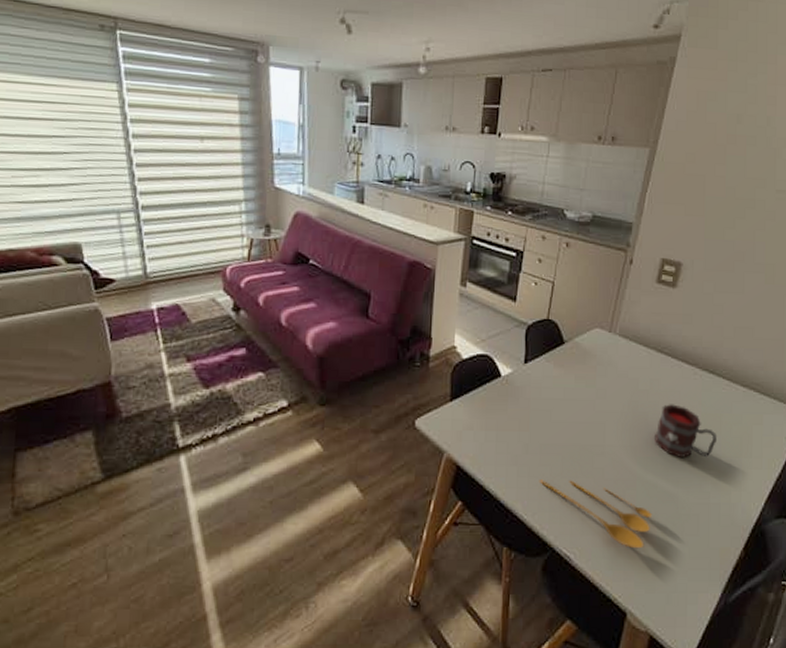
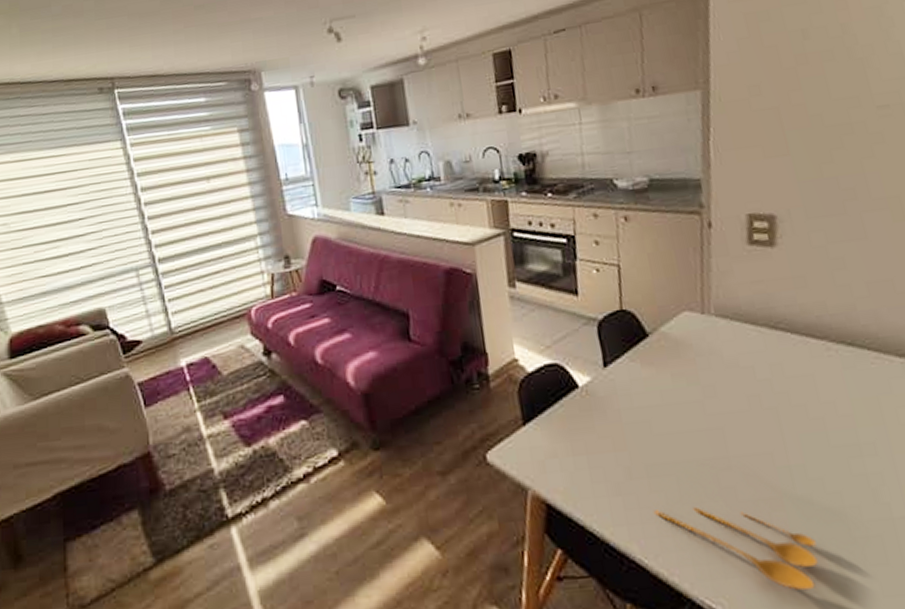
mug: present [655,404,718,459] -> none [793,392,882,462]

